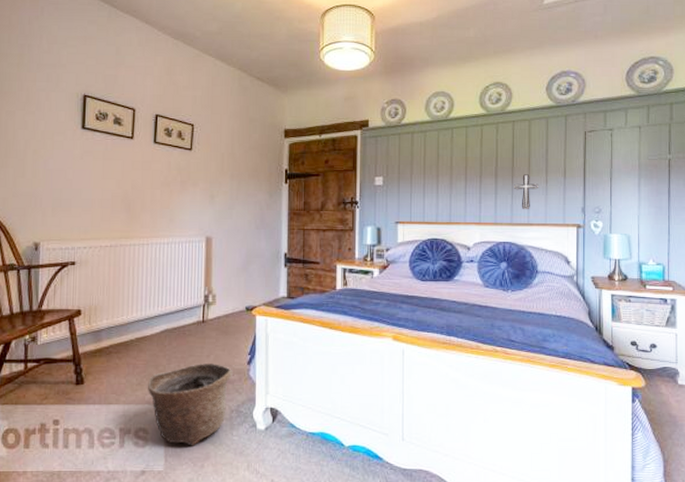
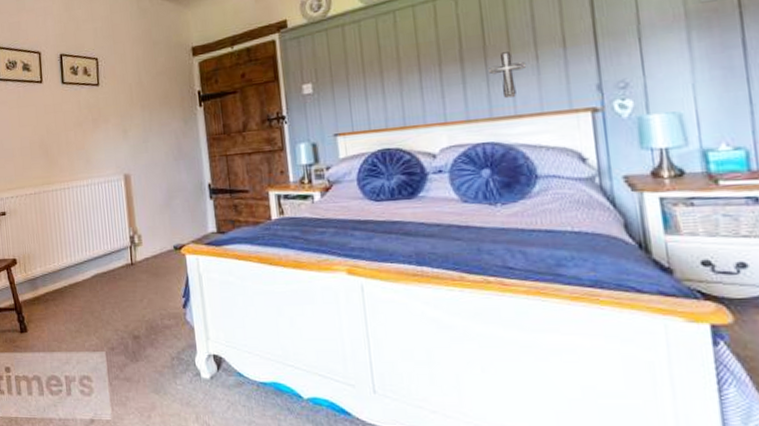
basket: present [148,364,233,446] -> none [86,308,169,395]

